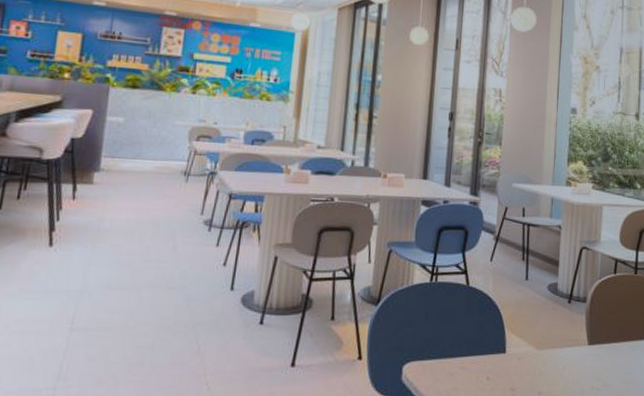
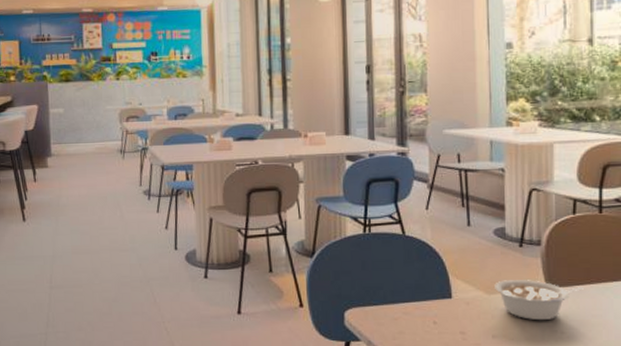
legume: none [544,336,618,378] -> present [495,280,584,321]

